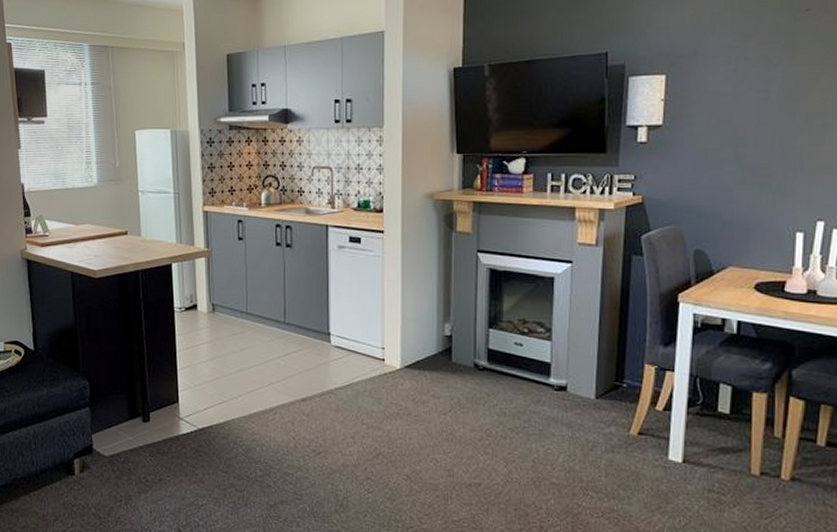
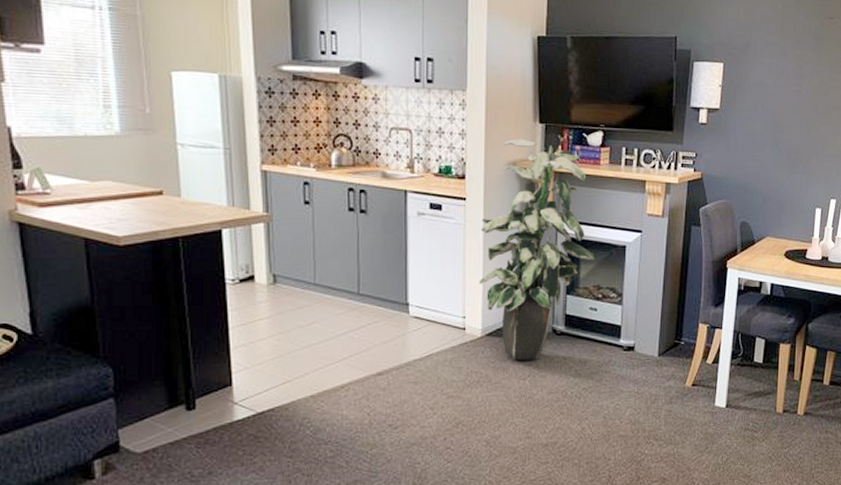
indoor plant: none [397,170,520,395] -> present [478,138,596,360]

